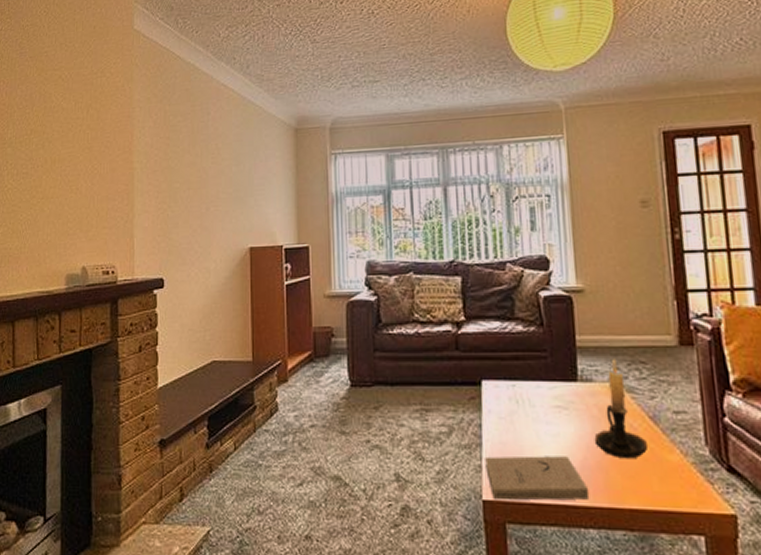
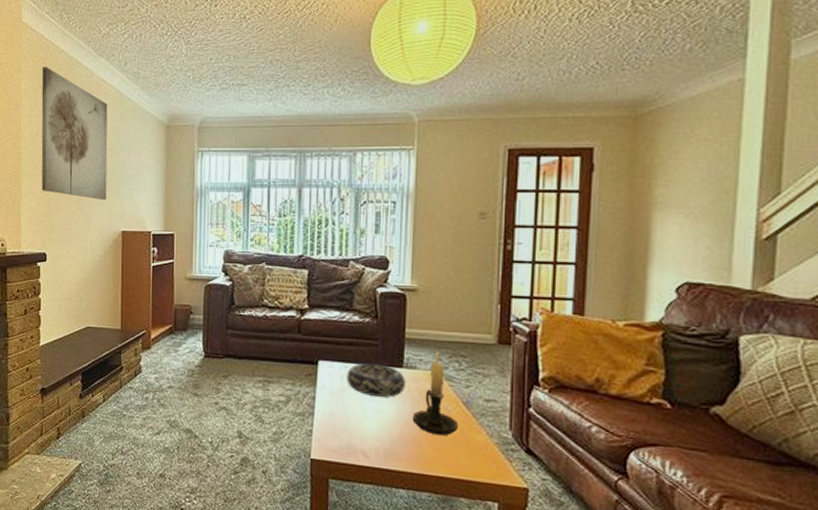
wall art: none [156,74,231,215] -> present [41,67,108,201]
book: present [485,455,590,501] -> none [316,424,403,466]
decorative bowl: none [515,379,583,418] -> present [346,363,405,397]

